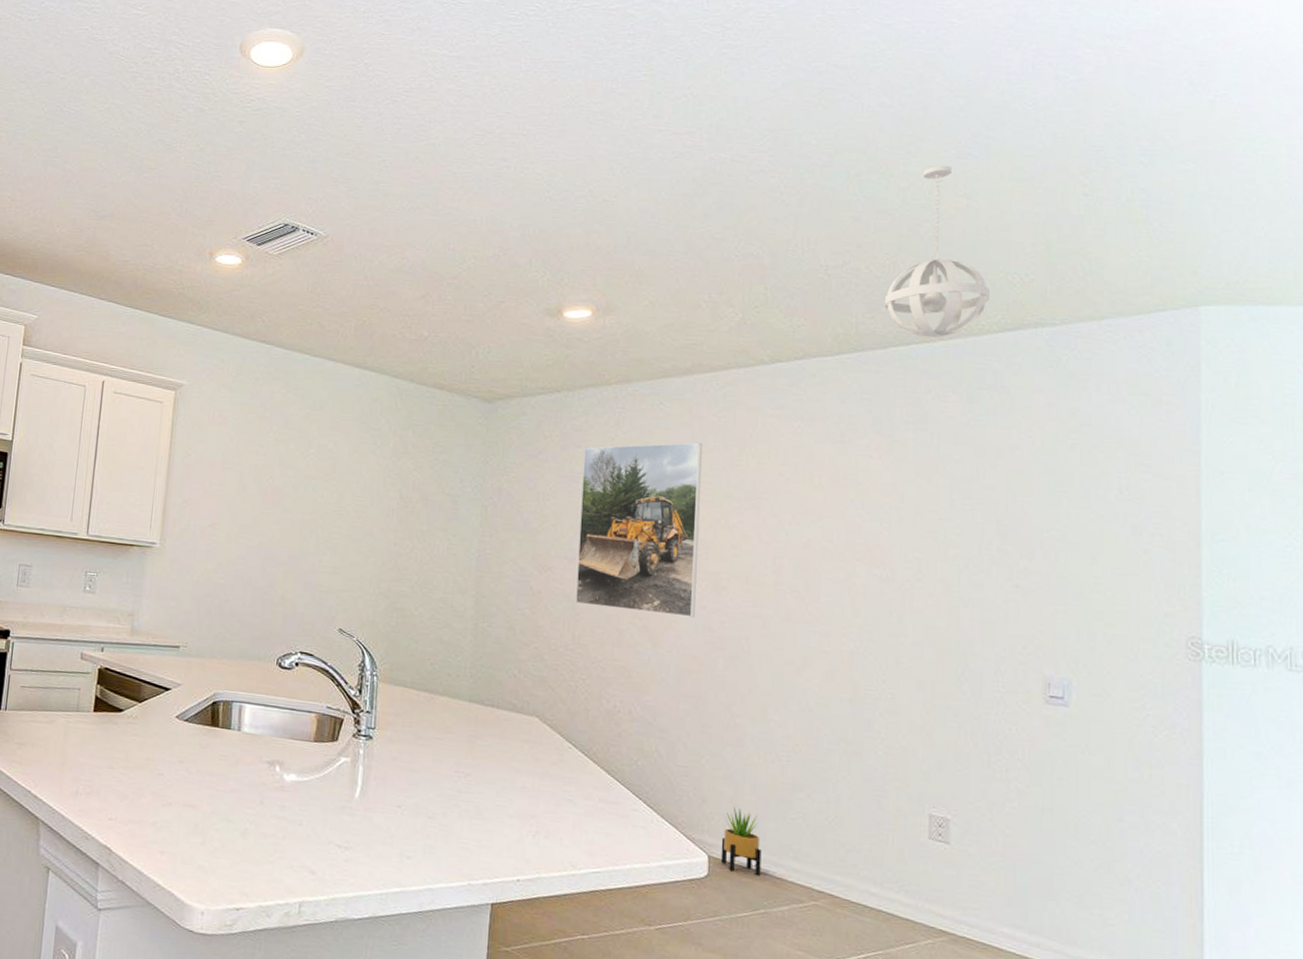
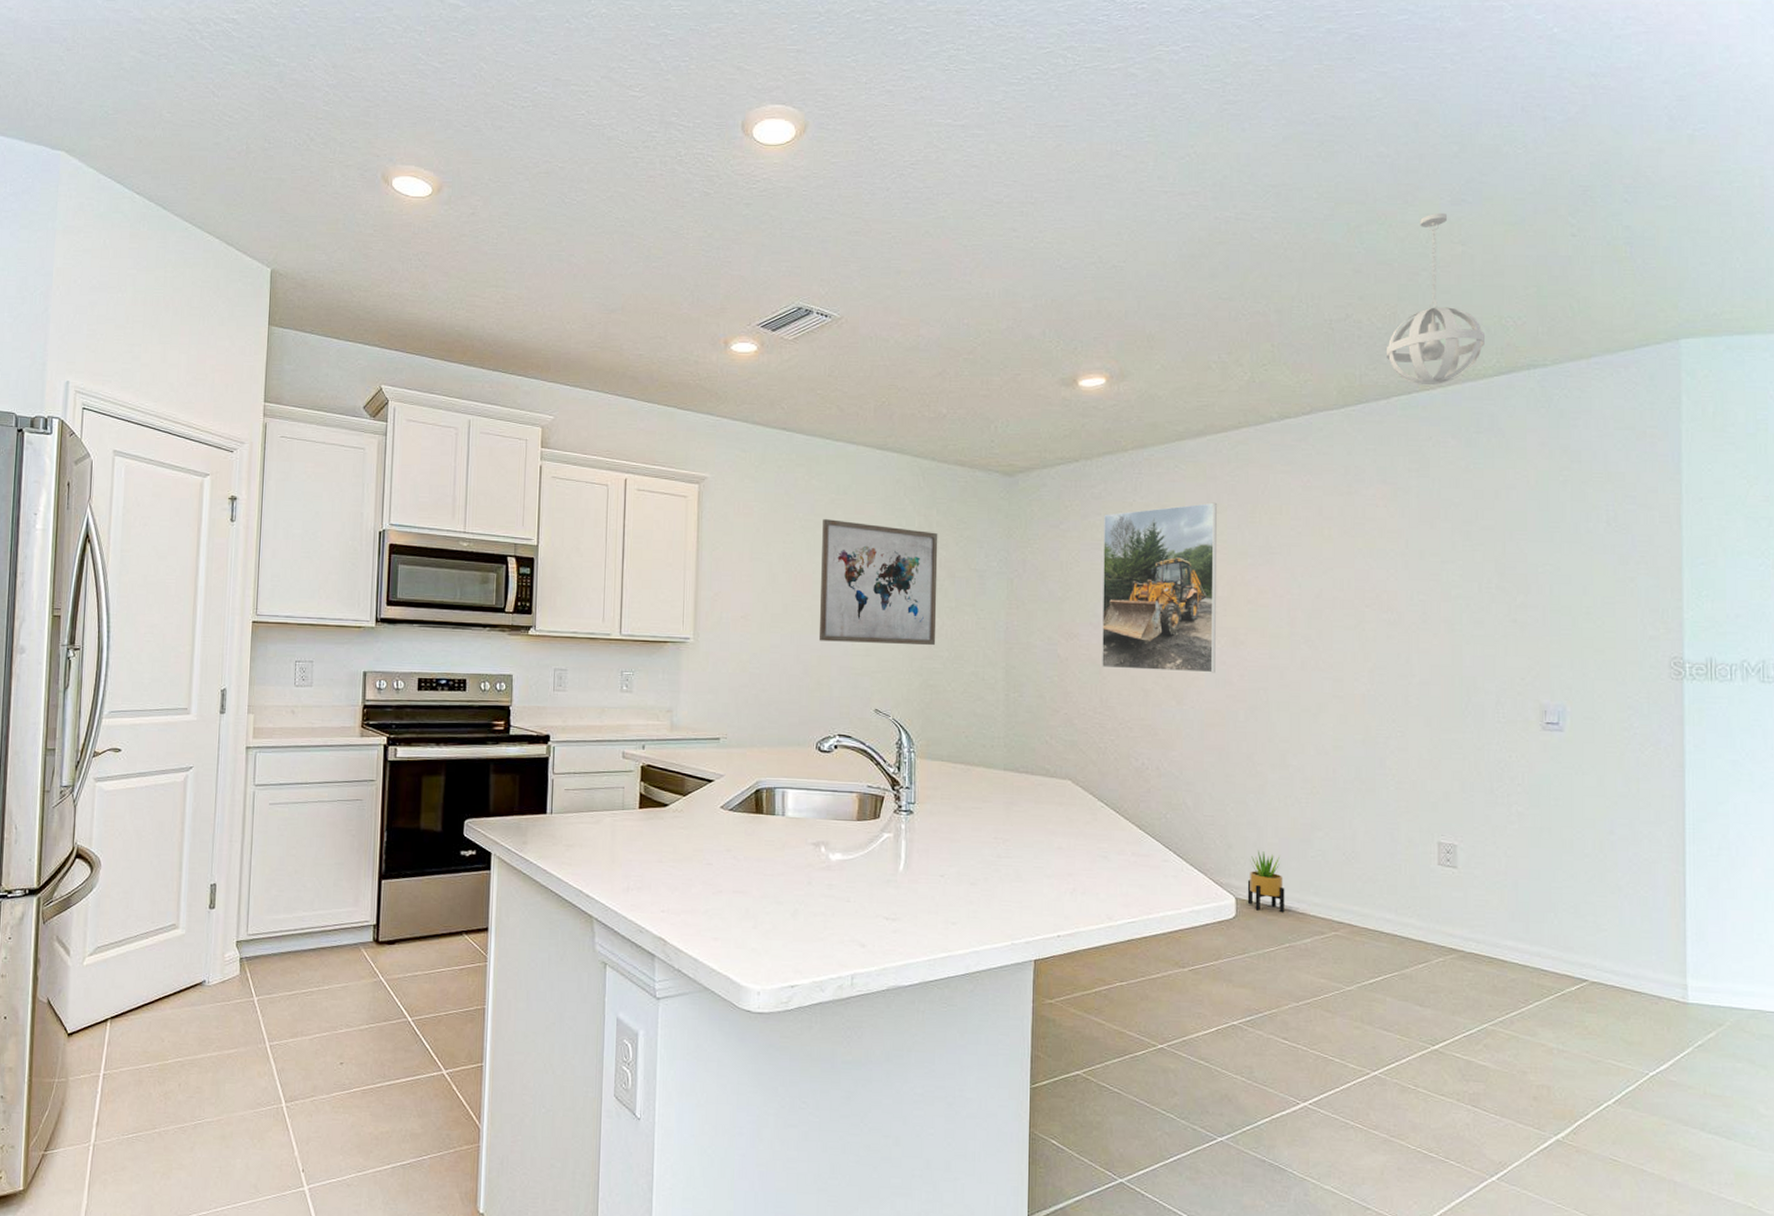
wall art: none [286,433,413,569] -> present [818,519,938,646]

